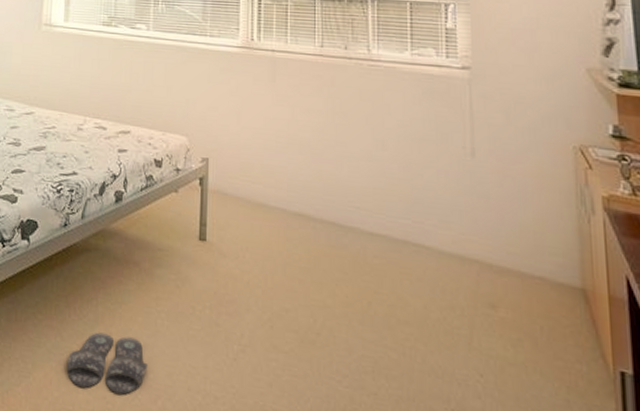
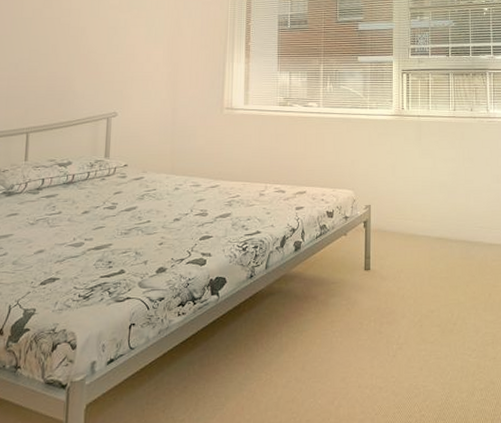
slippers: present [66,332,148,396] -> none [256,357,326,407]

